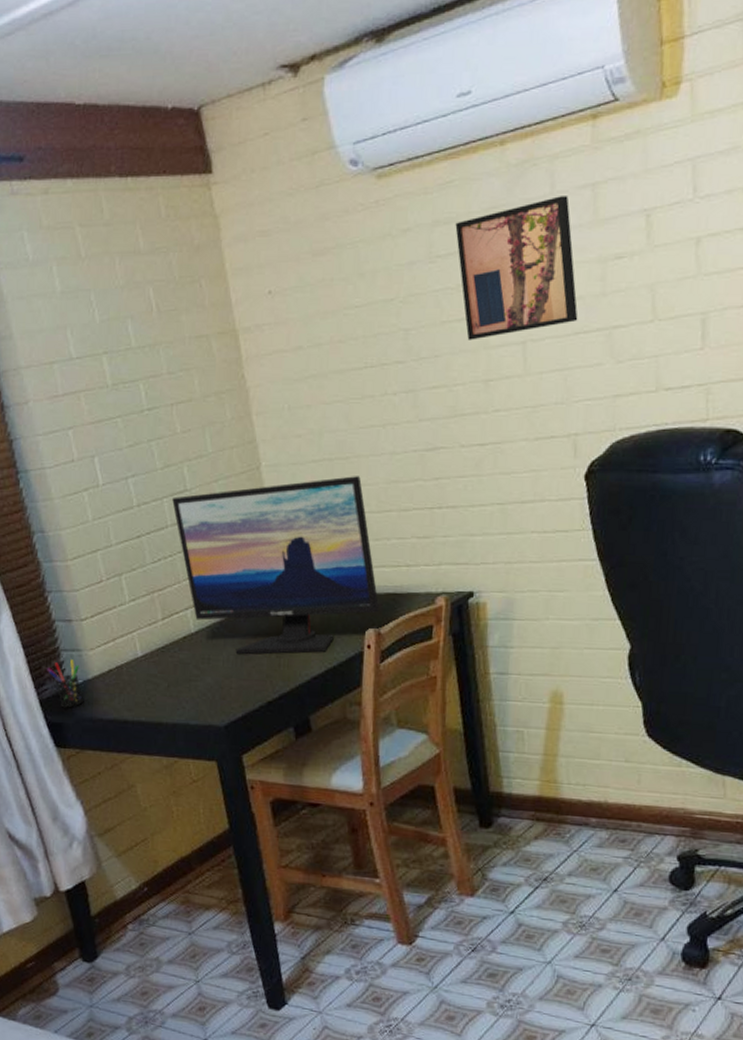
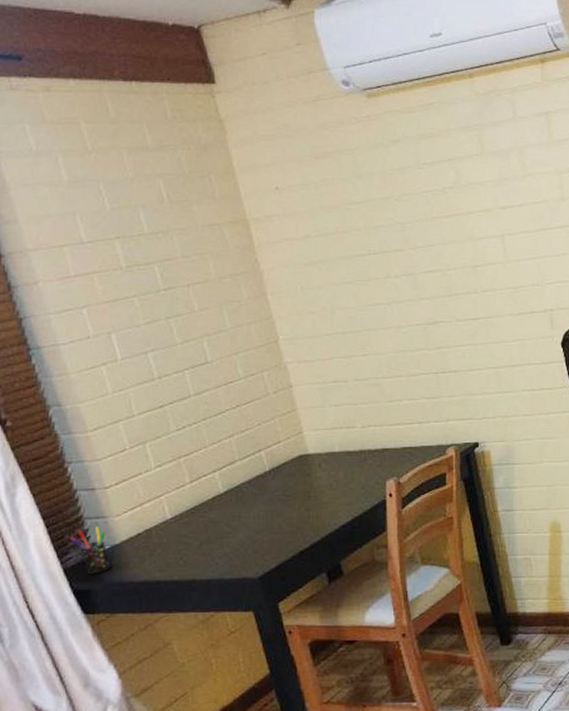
computer monitor: present [172,476,379,655] -> none [194,347,397,510]
wall art: present [455,196,578,340] -> none [437,121,544,233]

